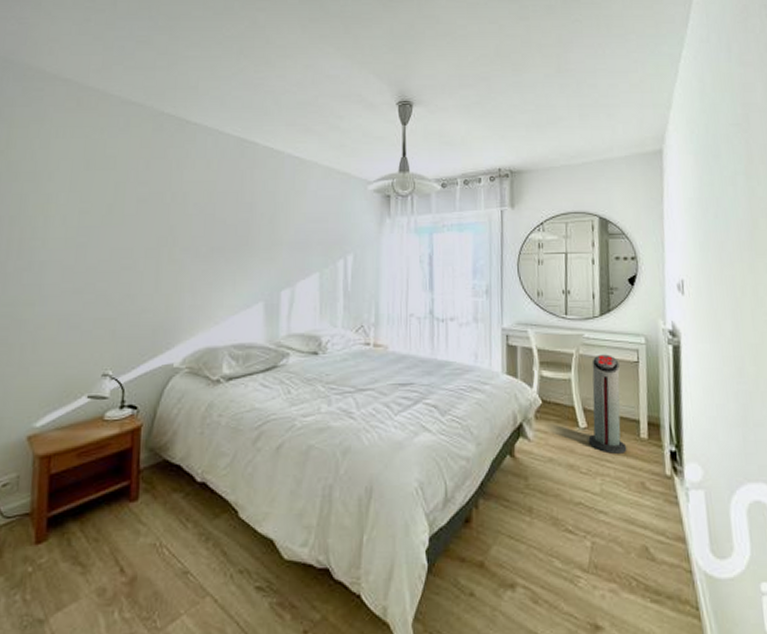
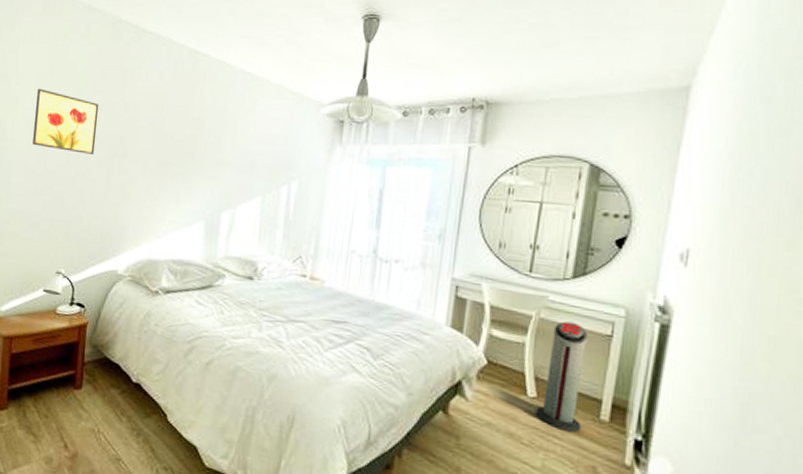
wall art: none [69,183,144,246] -> present [32,88,99,155]

